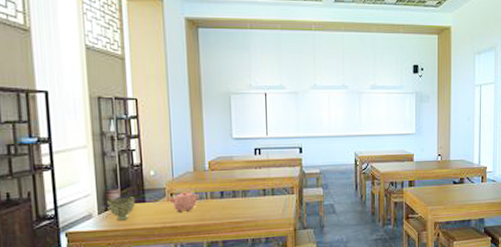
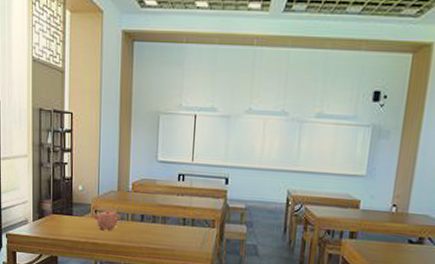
decorative bowl: present [107,195,136,221] -> none [41,207,64,231]

